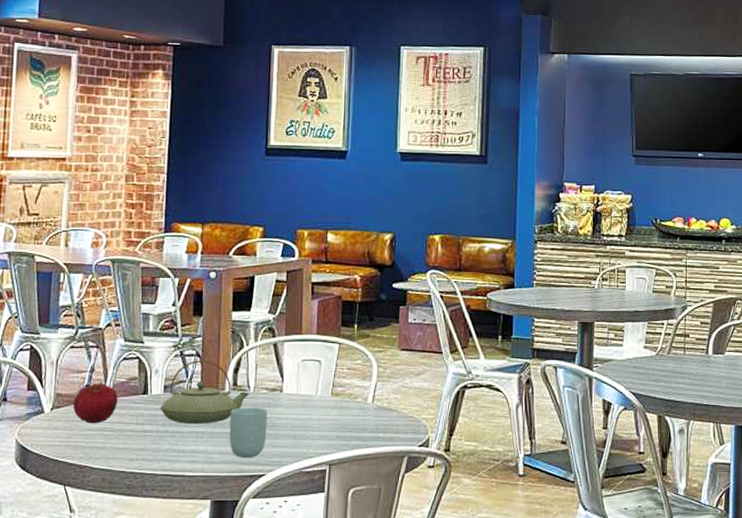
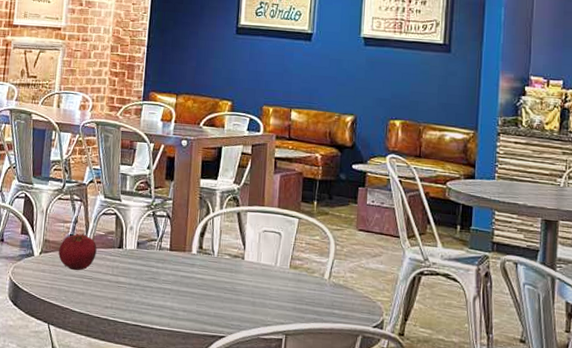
teapot: present [160,360,249,425] -> none [133,221,213,282]
cup: present [229,407,268,458] -> none [193,270,230,319]

